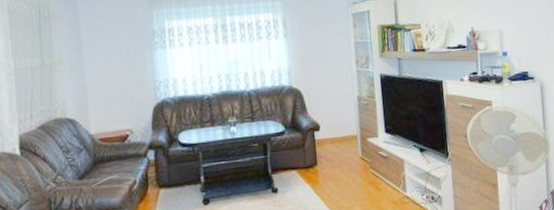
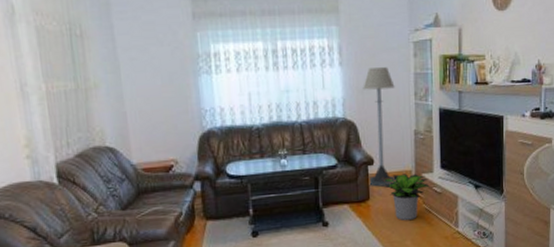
floor lamp: none [306,38,342,152] -> present [363,67,396,187]
potted plant: none [329,138,378,186] -> present [382,173,432,221]

